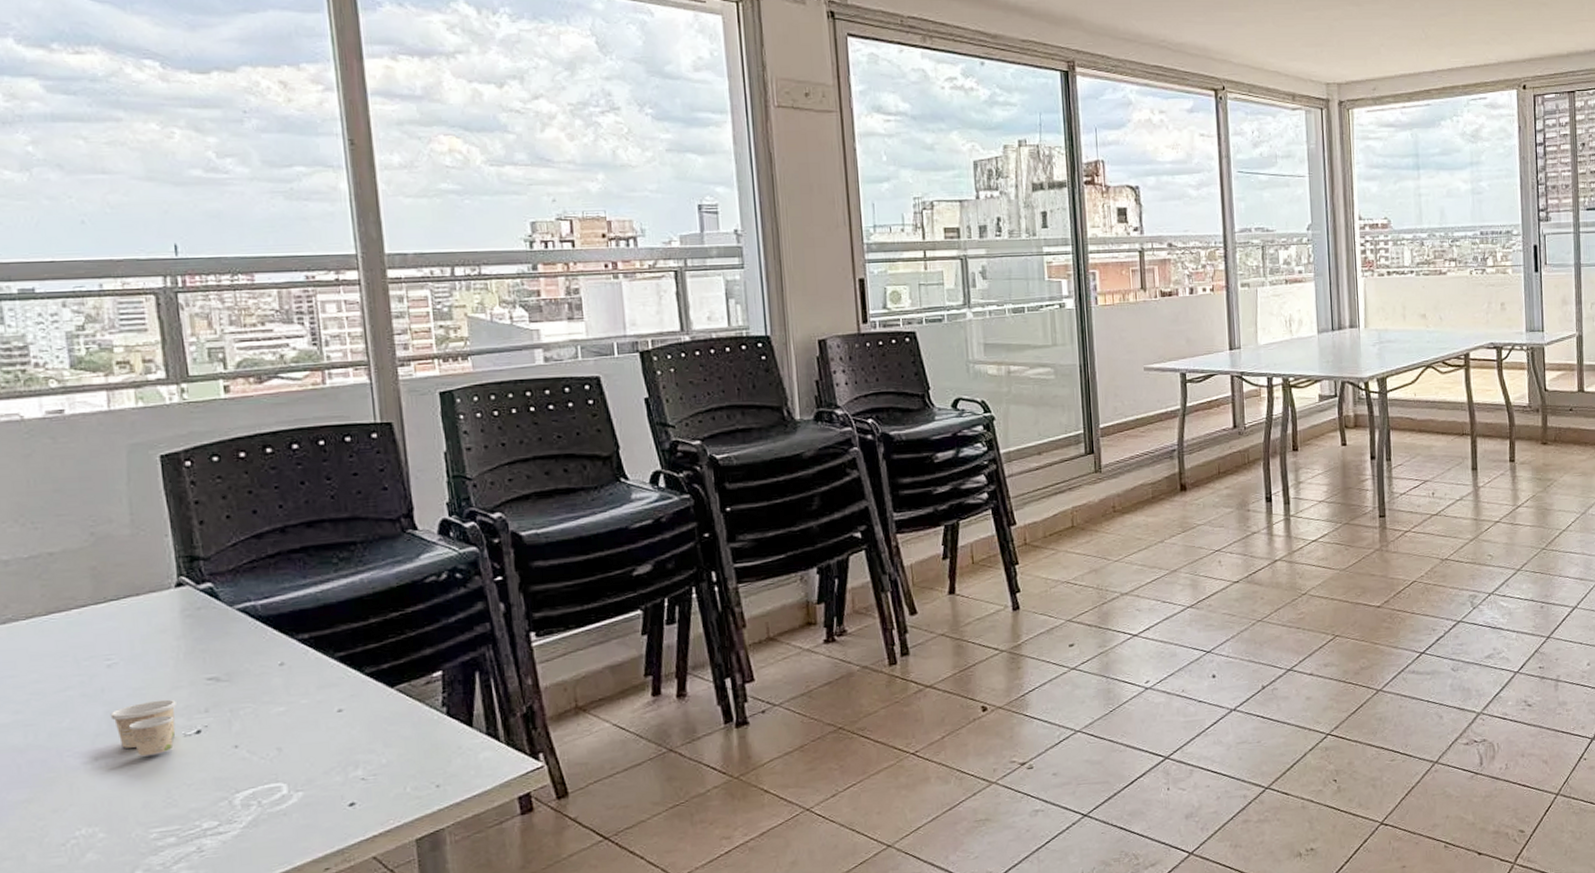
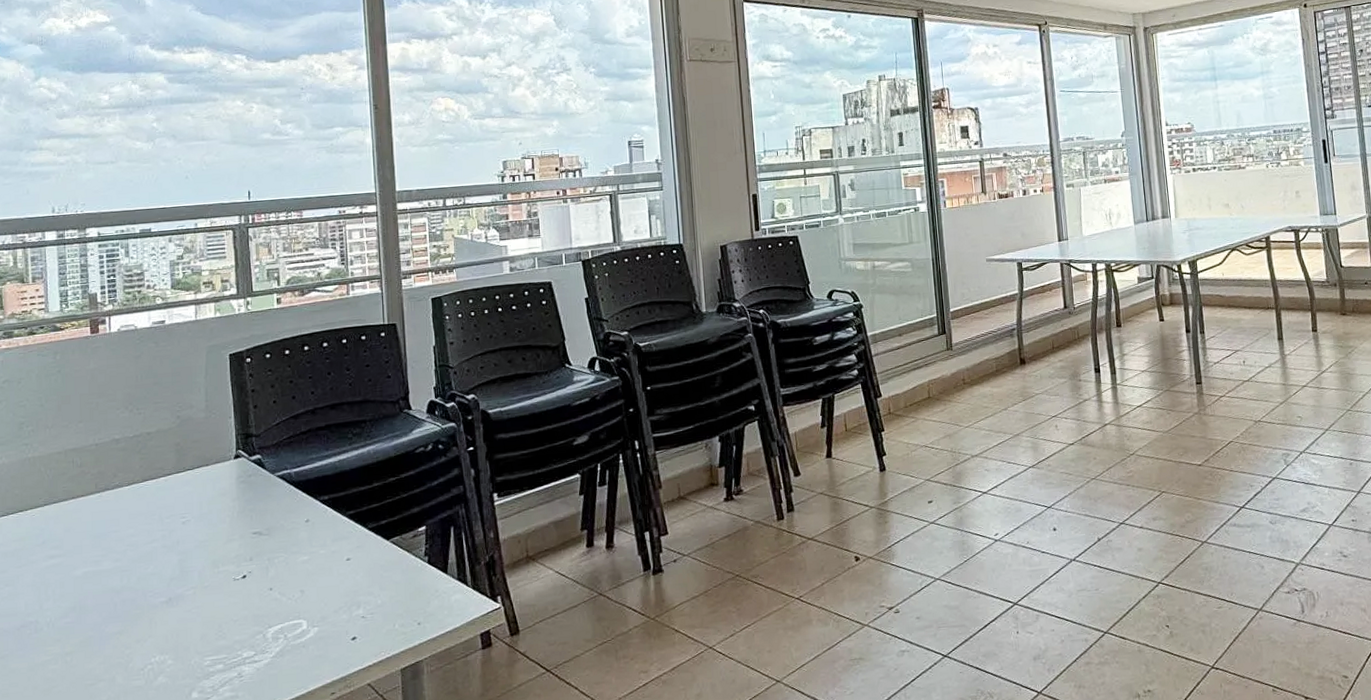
paper cup: present [110,699,177,757] -> none [182,550,230,597]

